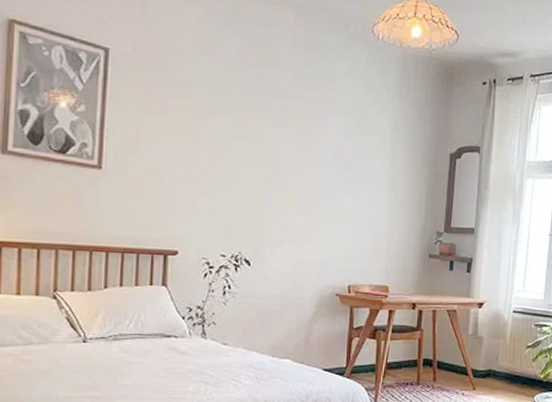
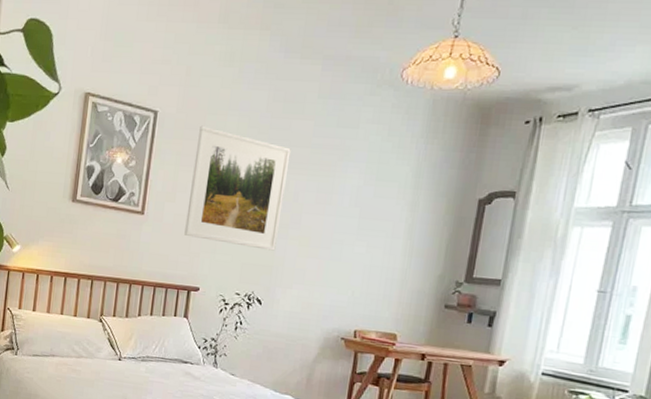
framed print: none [154,68,269,207] -> present [184,125,291,251]

